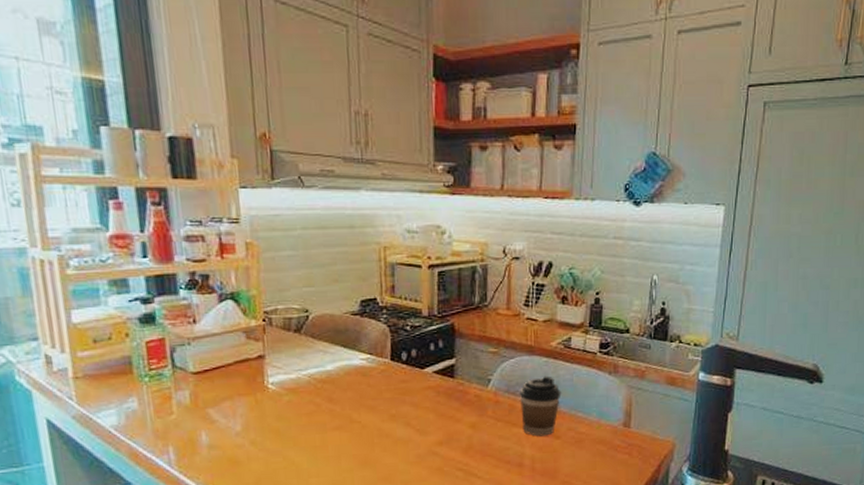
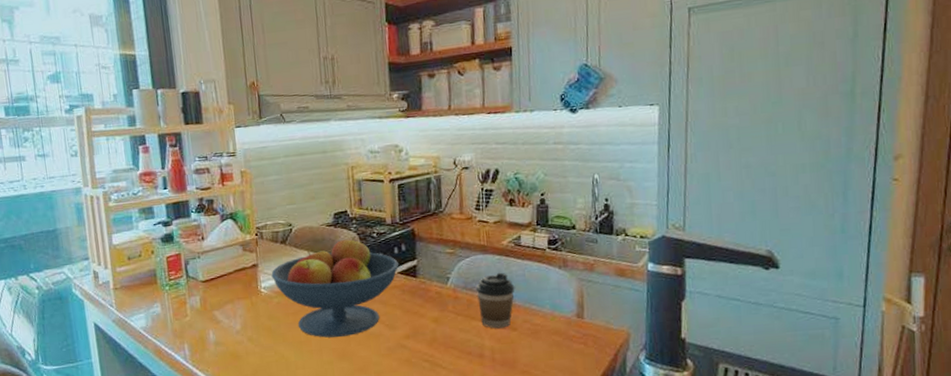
fruit bowl: none [281,329,435,443] -> present [271,237,400,338]

